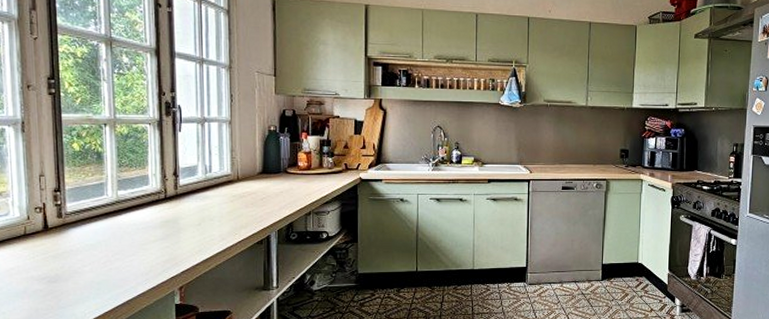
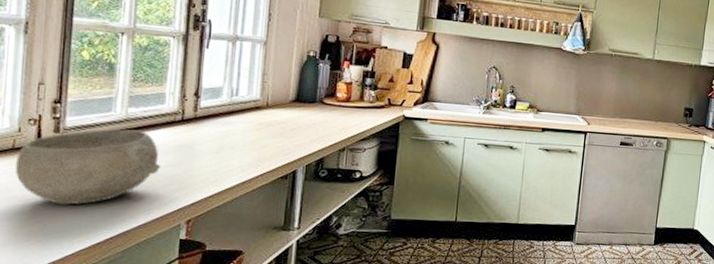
bowl: none [28,210,152,281] -> present [14,129,161,205]

